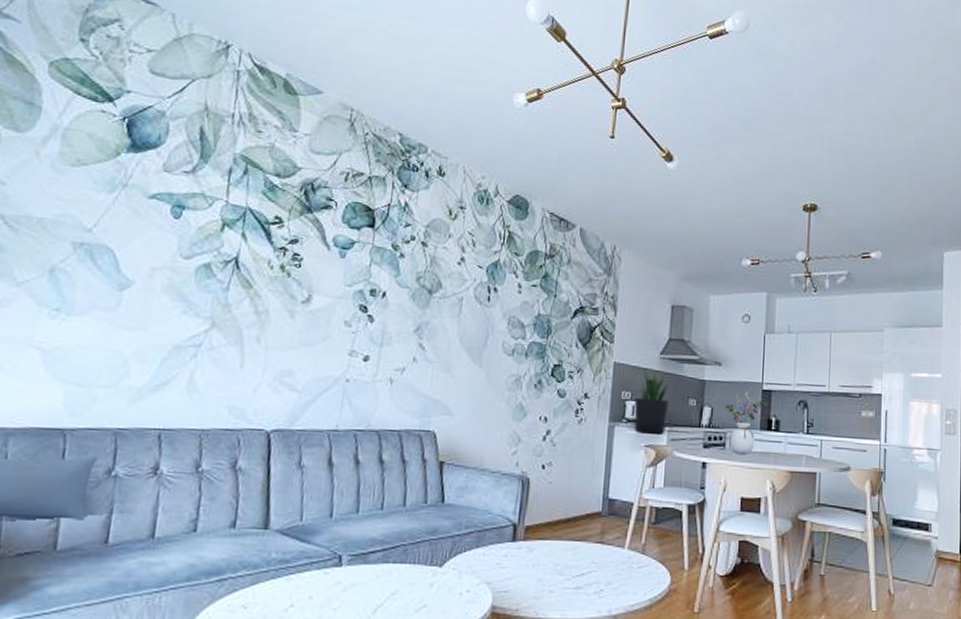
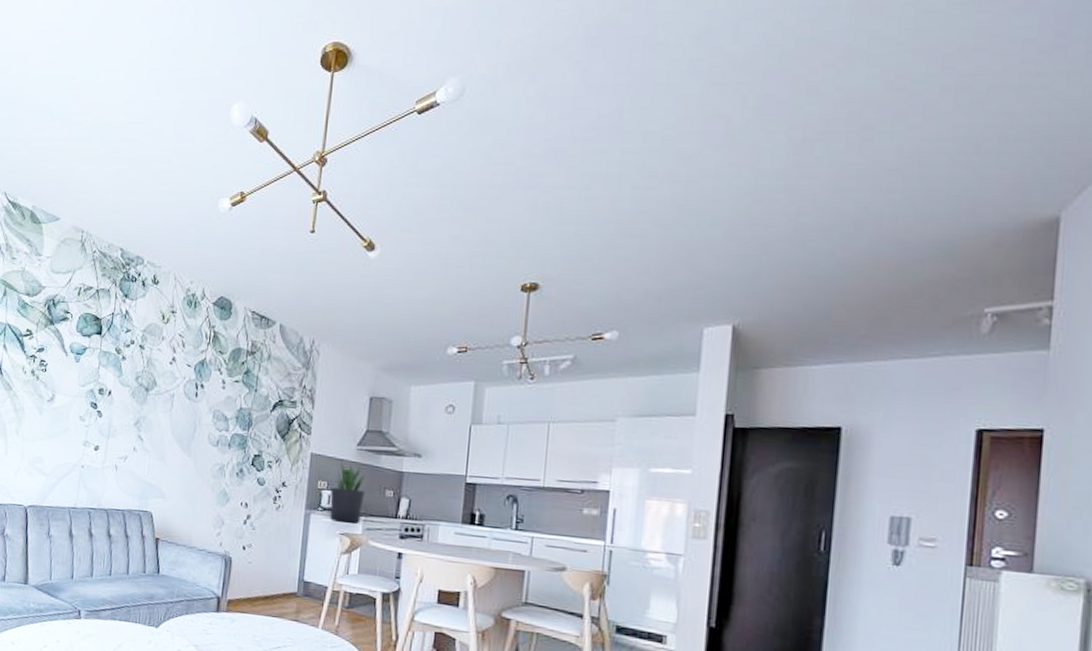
bouquet: present [724,391,768,456] -> none [423,484,471,549]

